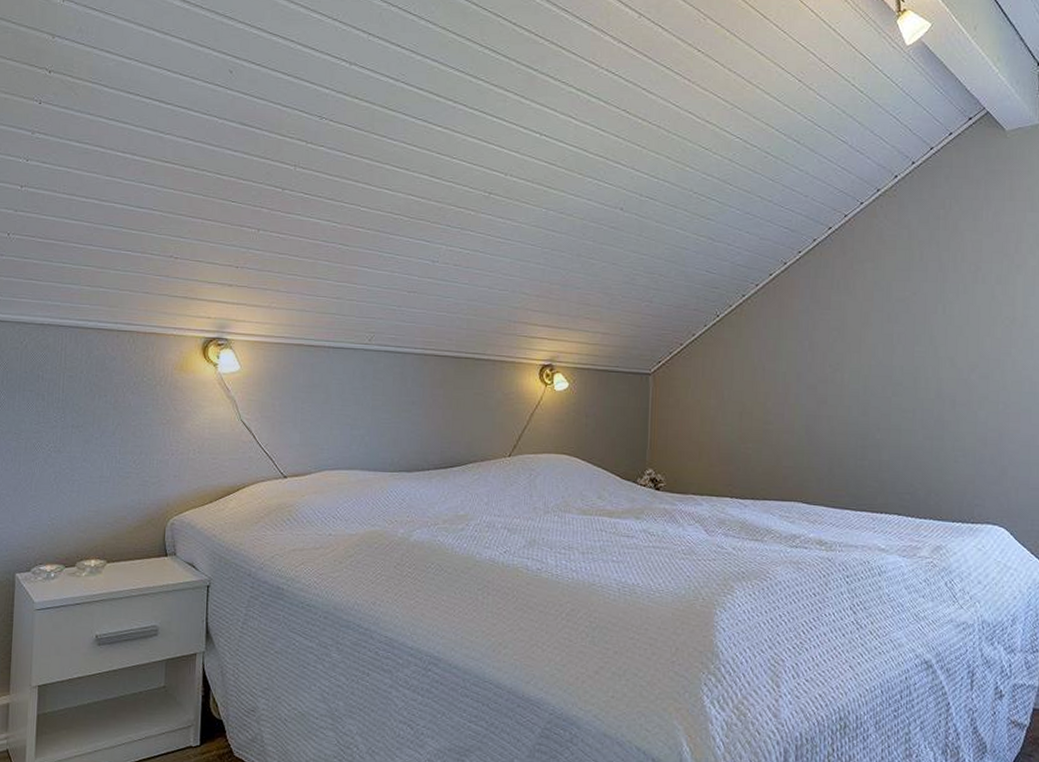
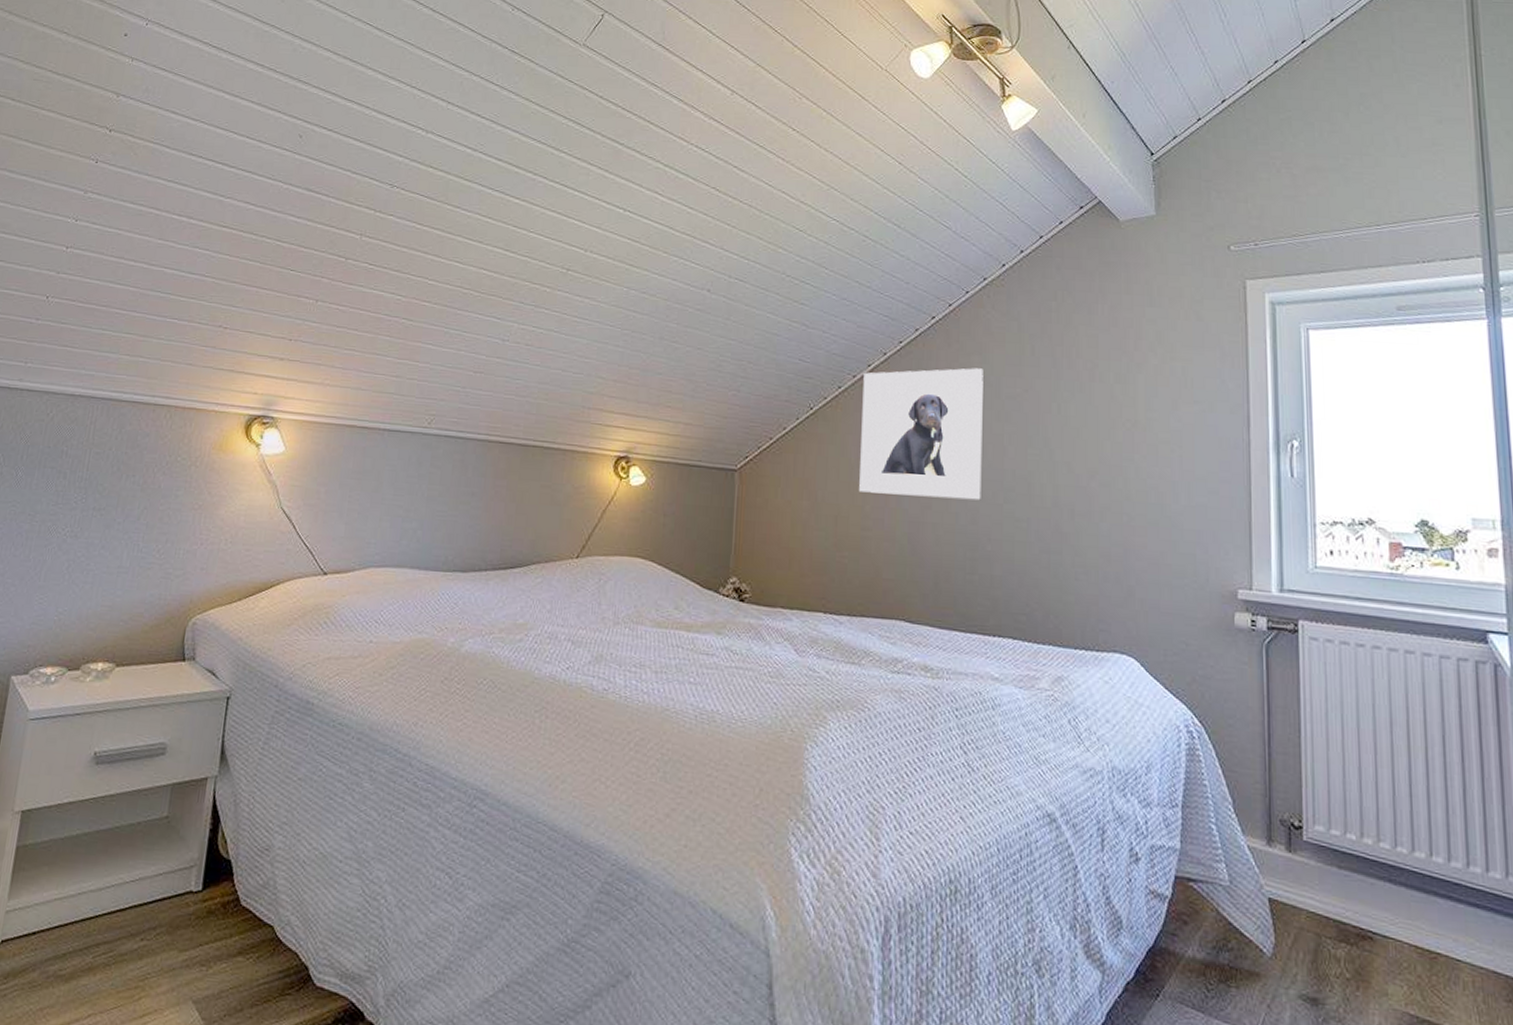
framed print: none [762,274,876,394] -> present [859,368,983,500]

